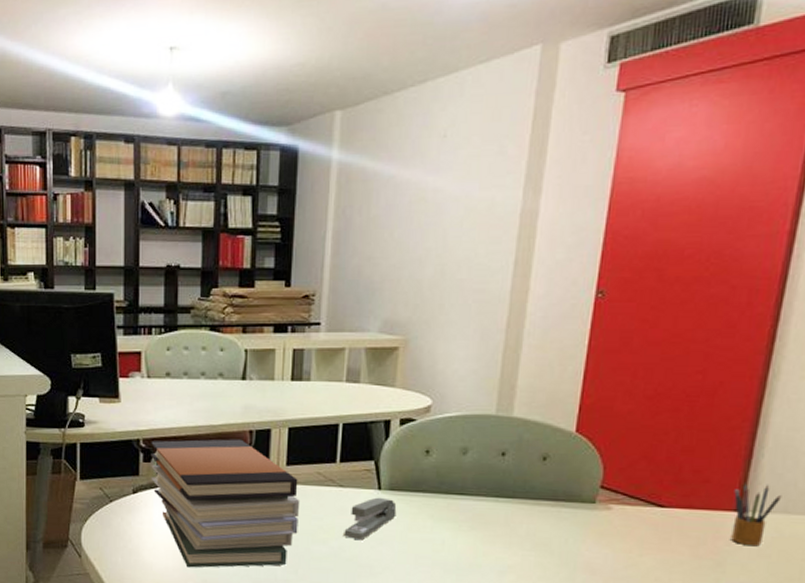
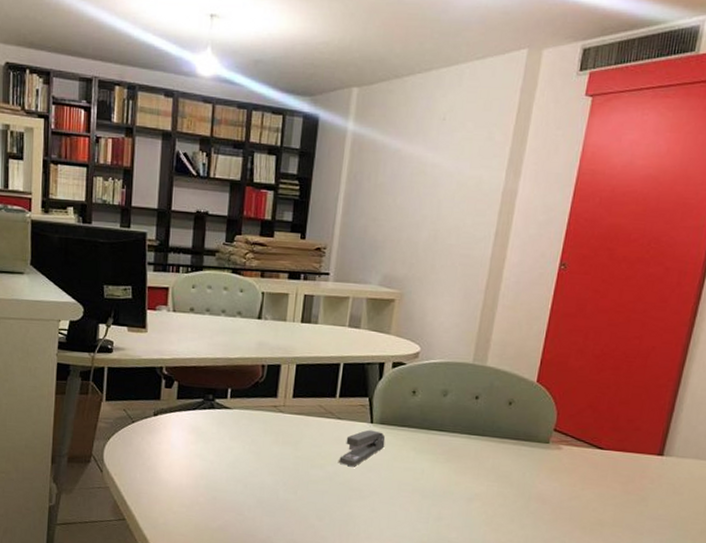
book stack: present [150,439,301,568] -> none [171,369,303,487]
pencil box: present [731,481,782,547] -> none [654,431,695,485]

